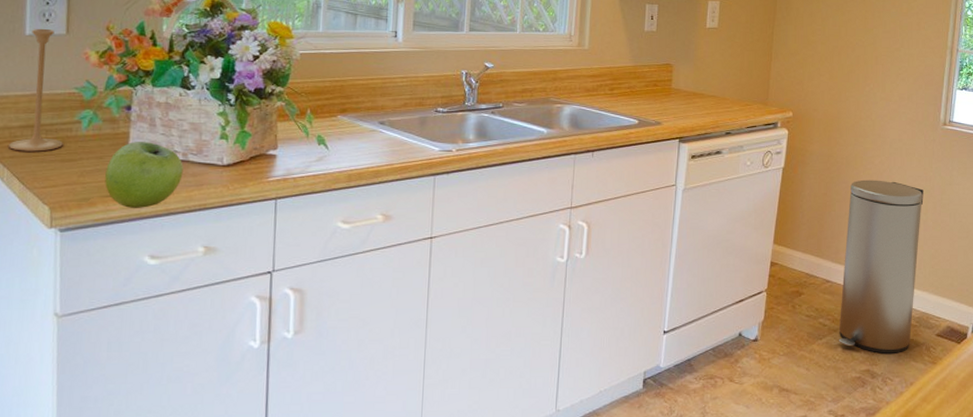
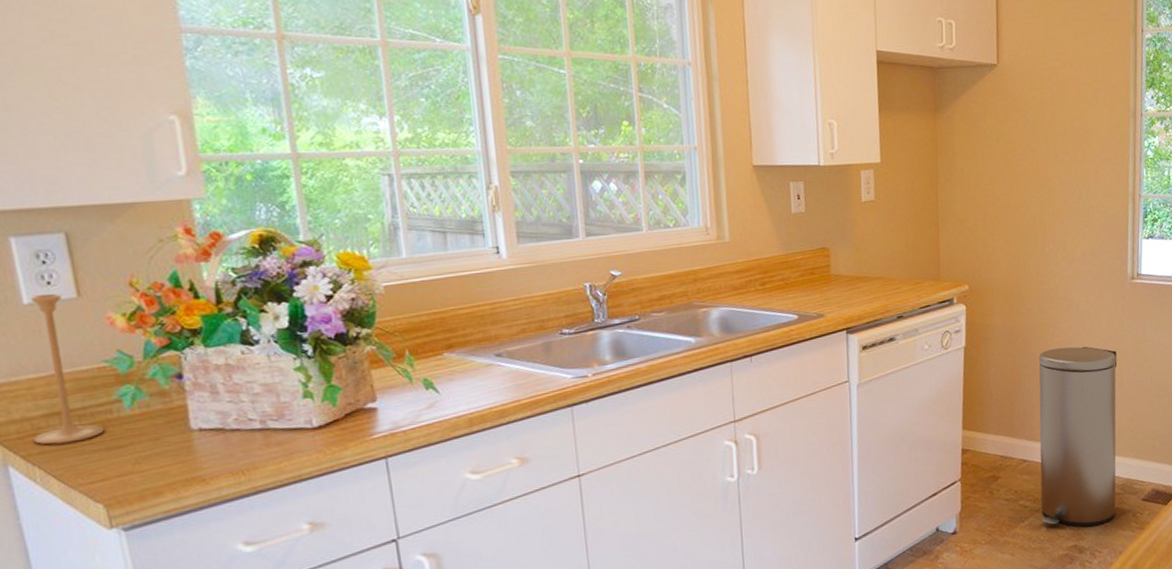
fruit: present [105,142,183,209] -> none [166,412,266,493]

